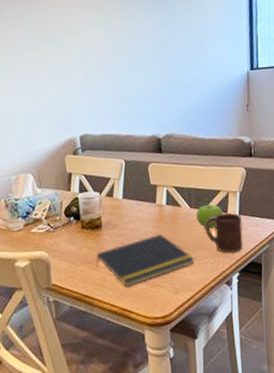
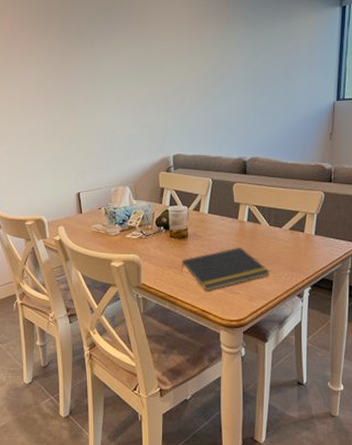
fruit: present [196,199,223,228] -> none [275,218,300,245]
cup: present [205,213,243,254] -> none [282,233,317,270]

